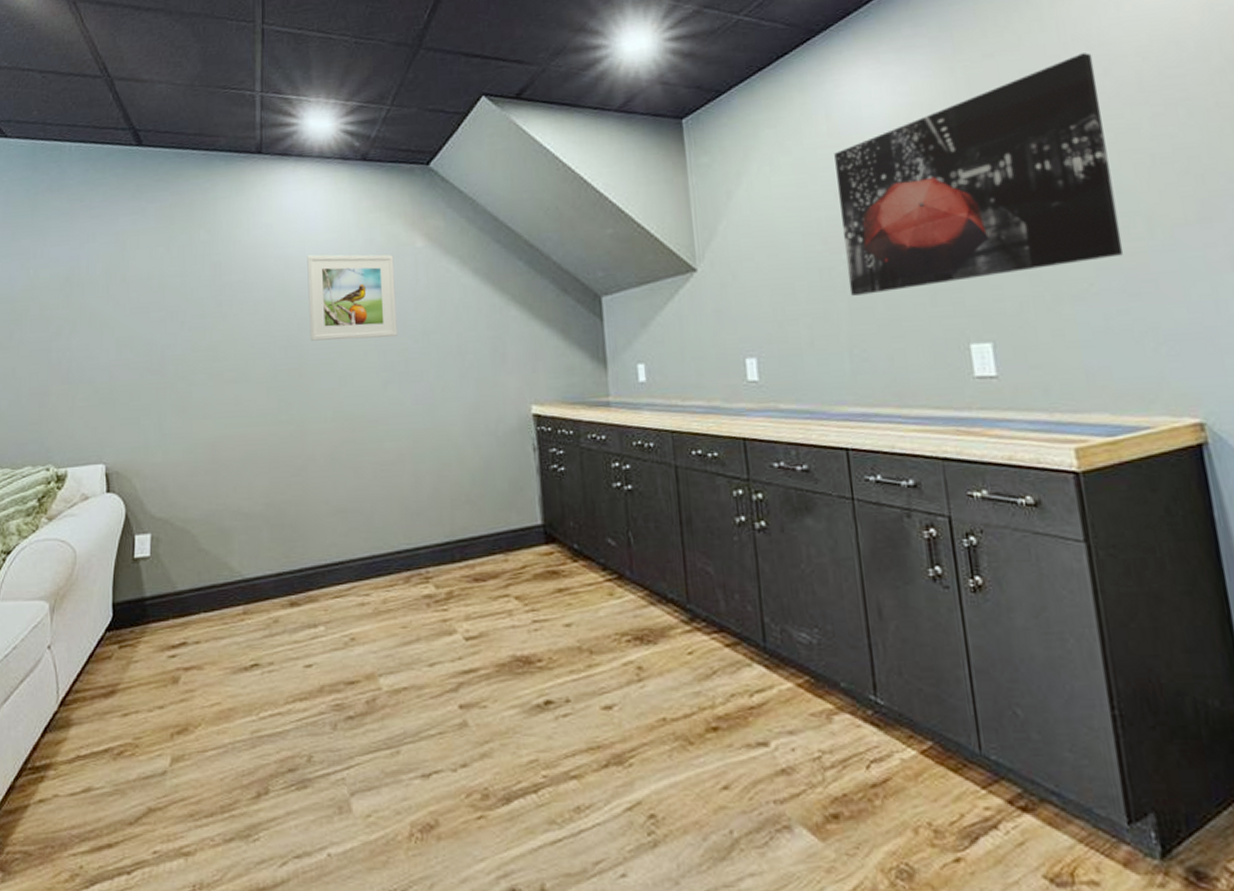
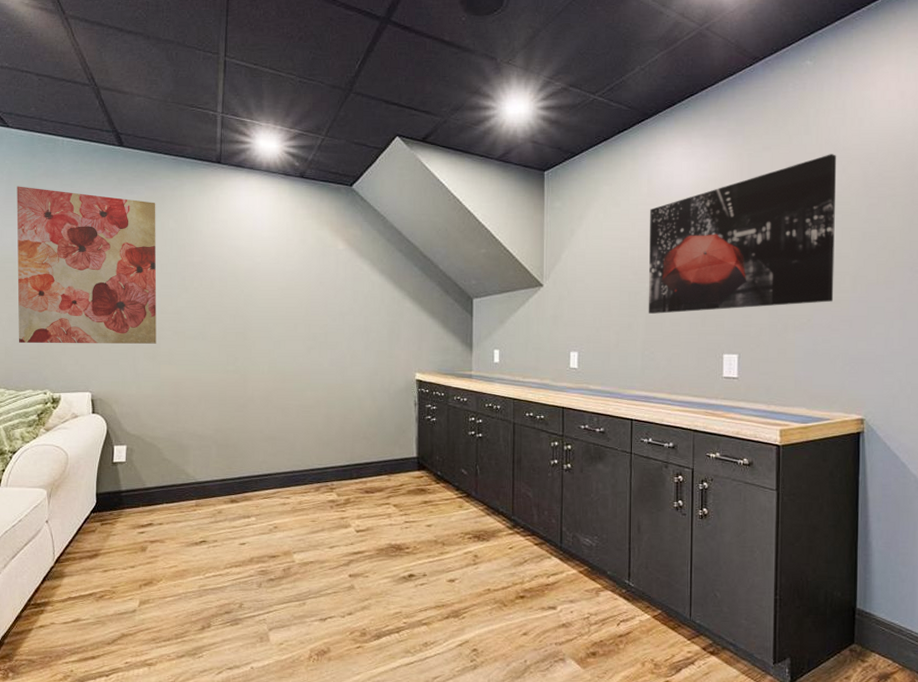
wall art: none [15,206,187,406] -> present [16,186,157,344]
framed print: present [307,254,398,341] -> none [253,247,321,316]

